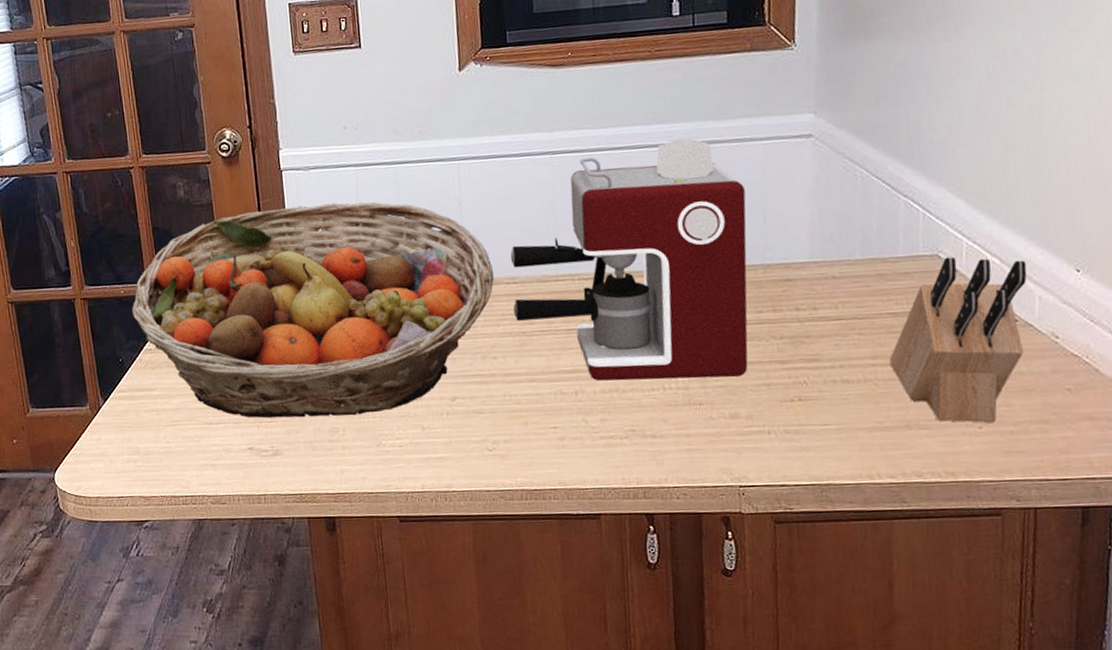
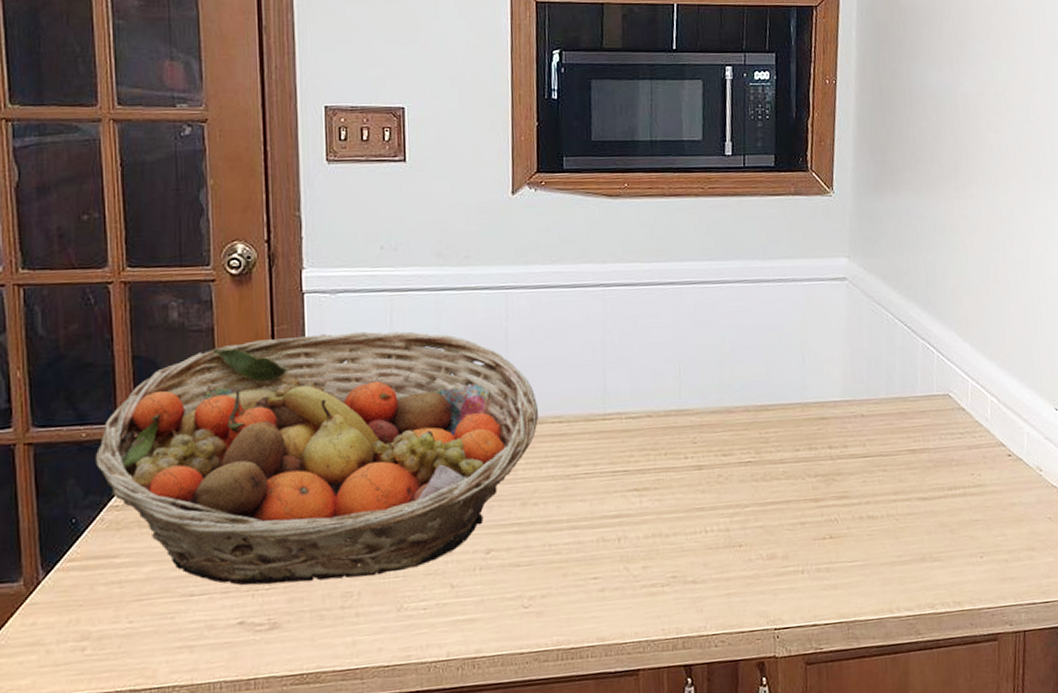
coffee maker: present [510,138,748,381] -> none [556,276,787,526]
knife block: present [889,256,1027,423] -> none [908,396,1018,553]

